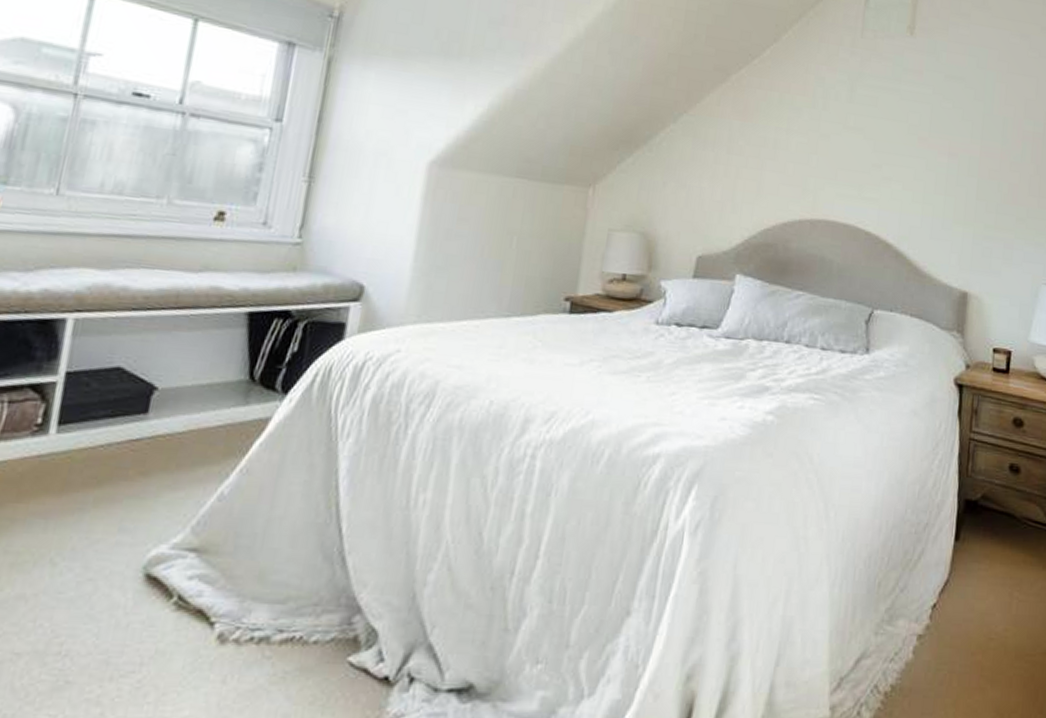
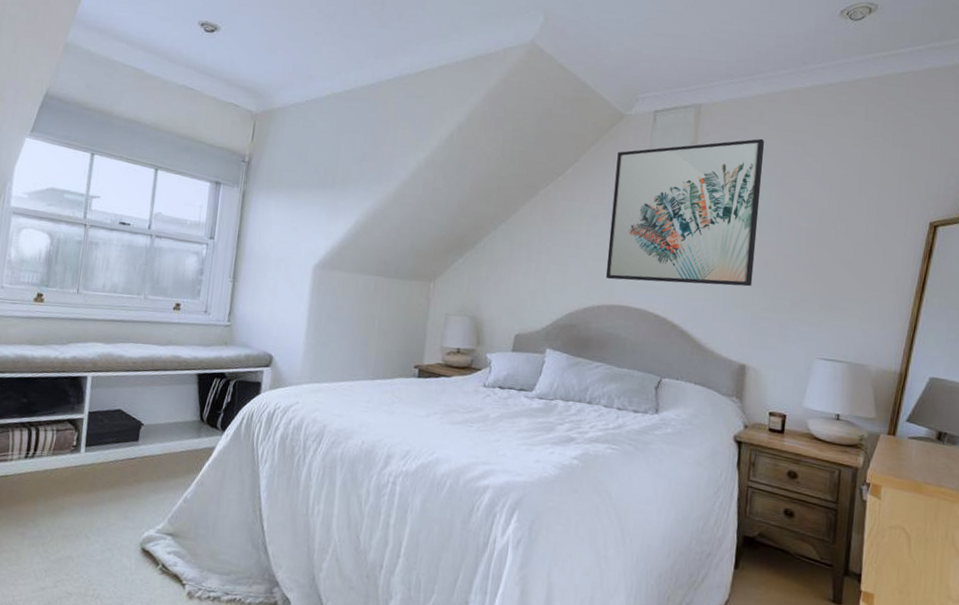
wall art: none [808,27,988,200] -> present [605,138,765,287]

